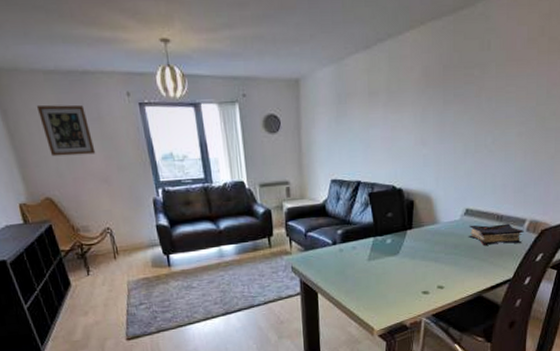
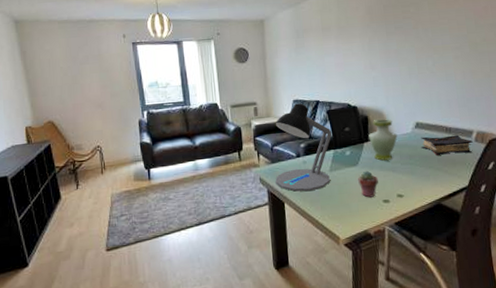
wall art: present [36,104,96,157] -> none [49,46,94,87]
desk lamp: none [308,183,373,282] -> present [275,103,332,192]
potted succulent: none [398,260,419,289] -> present [358,170,378,198]
vase: none [413,204,444,250] -> present [368,119,398,161]

